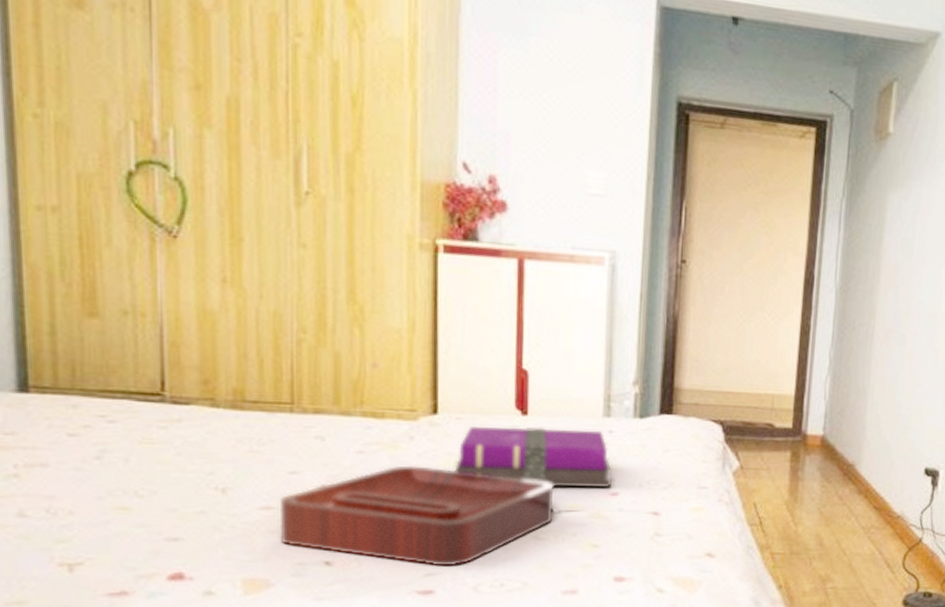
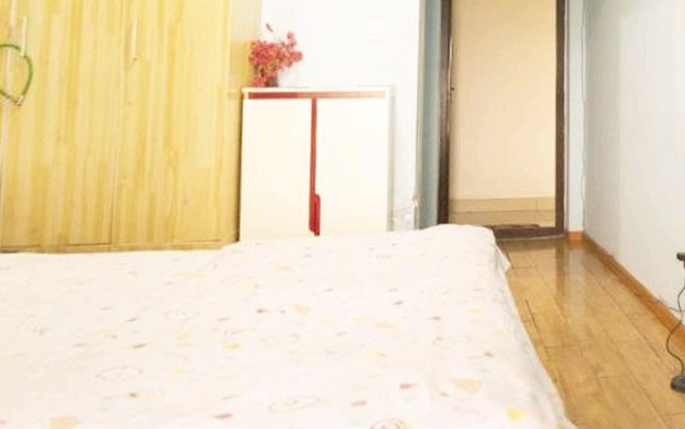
decorative tray: present [279,465,556,567] -> none [89,291,345,389]
hardback book: present [454,426,613,488] -> none [253,244,397,301]

